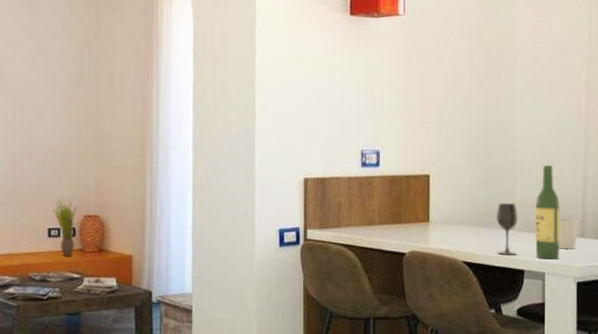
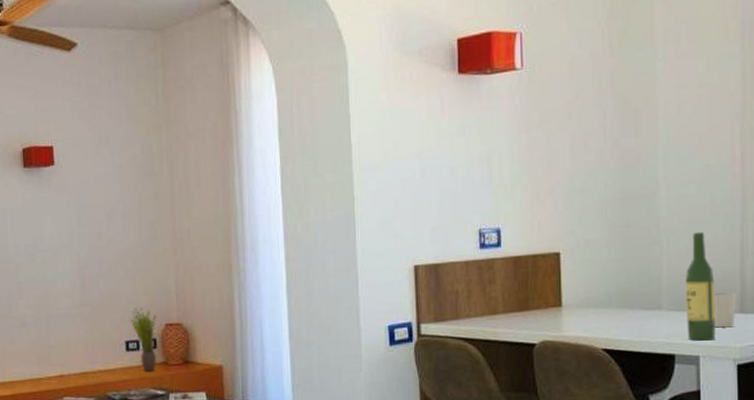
wine glass: present [497,203,518,255] -> none [640,279,666,339]

